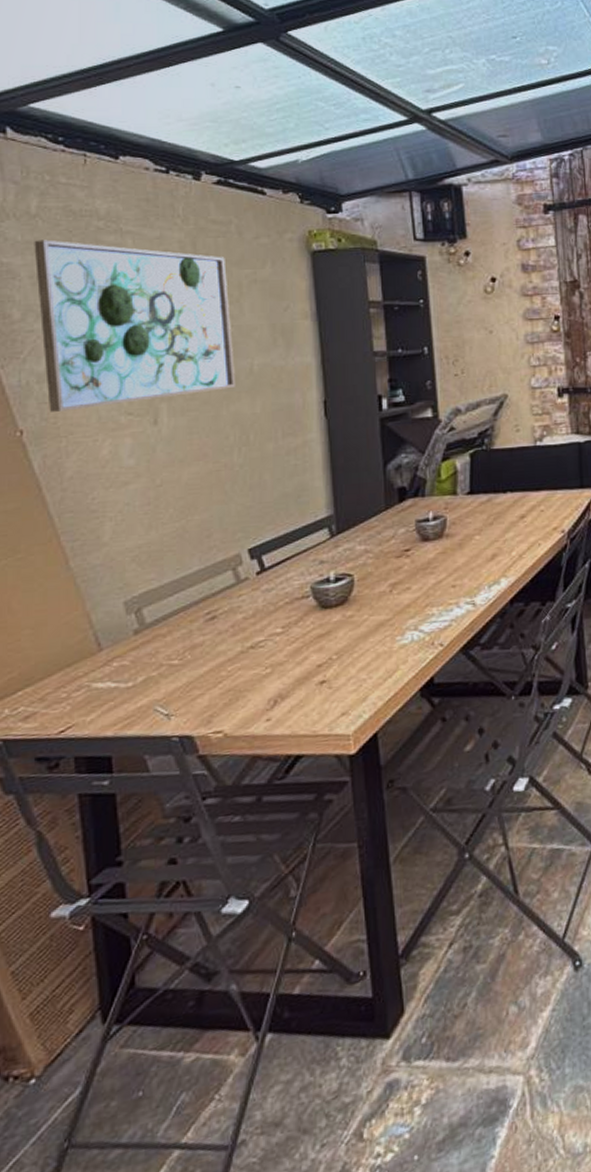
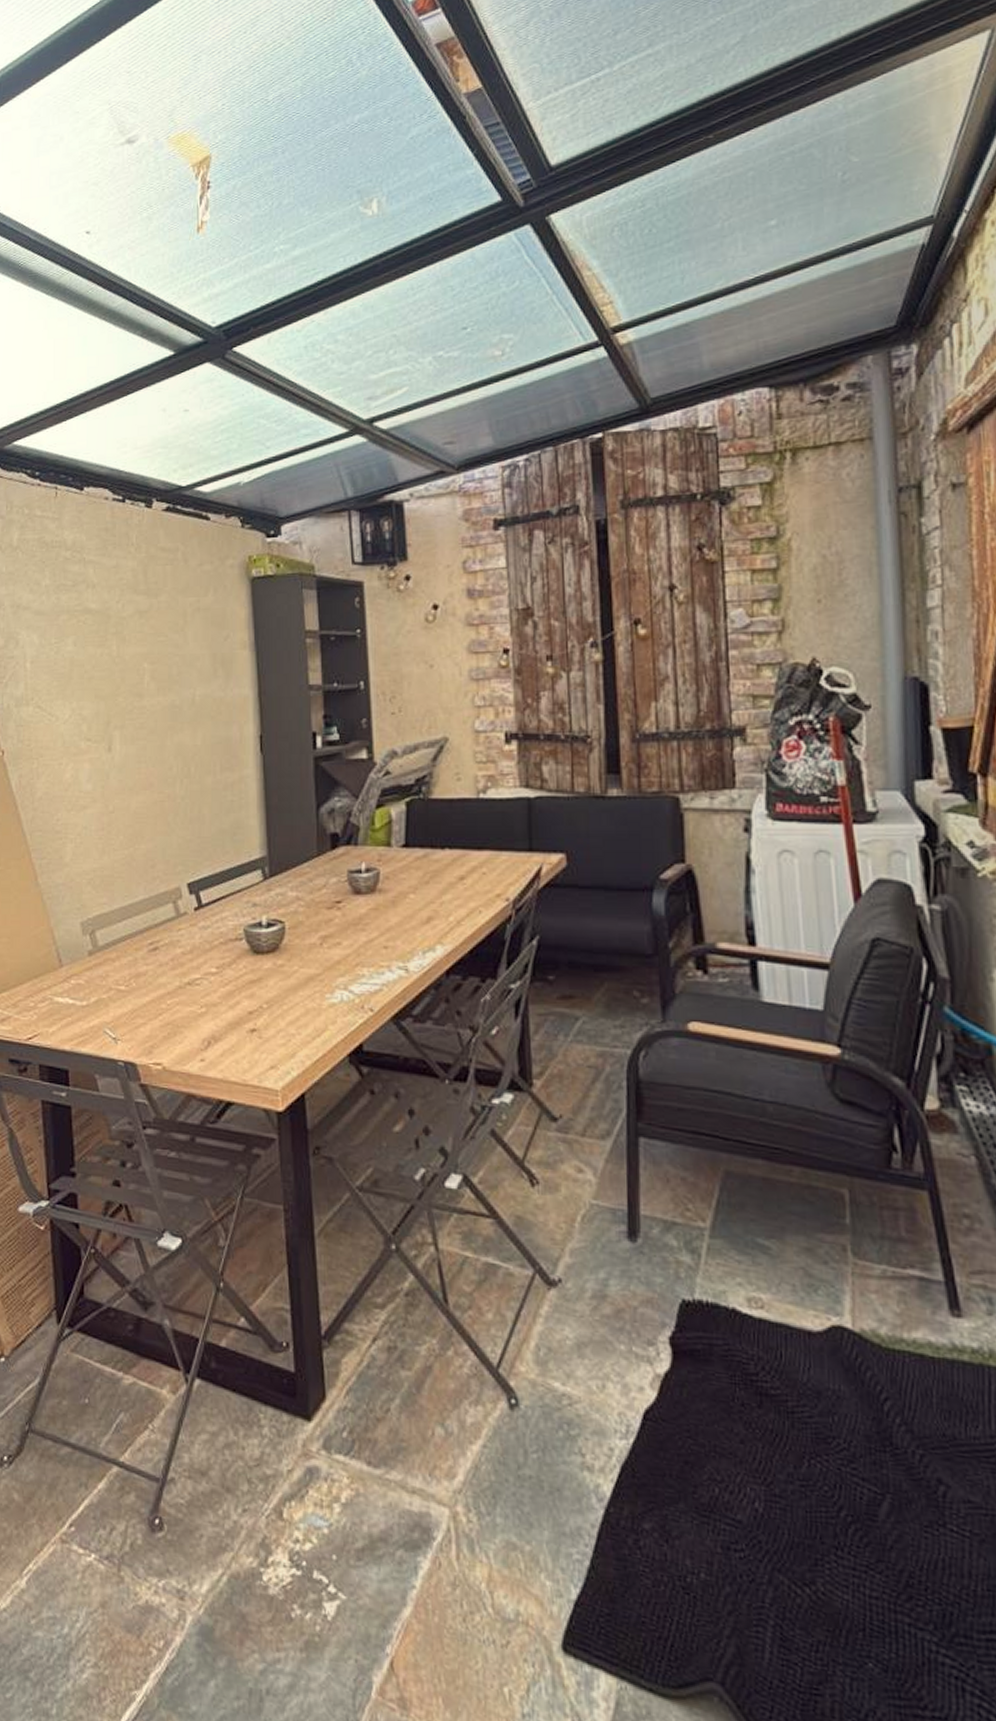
wall art: present [34,239,237,412] -> none [15,570,180,735]

